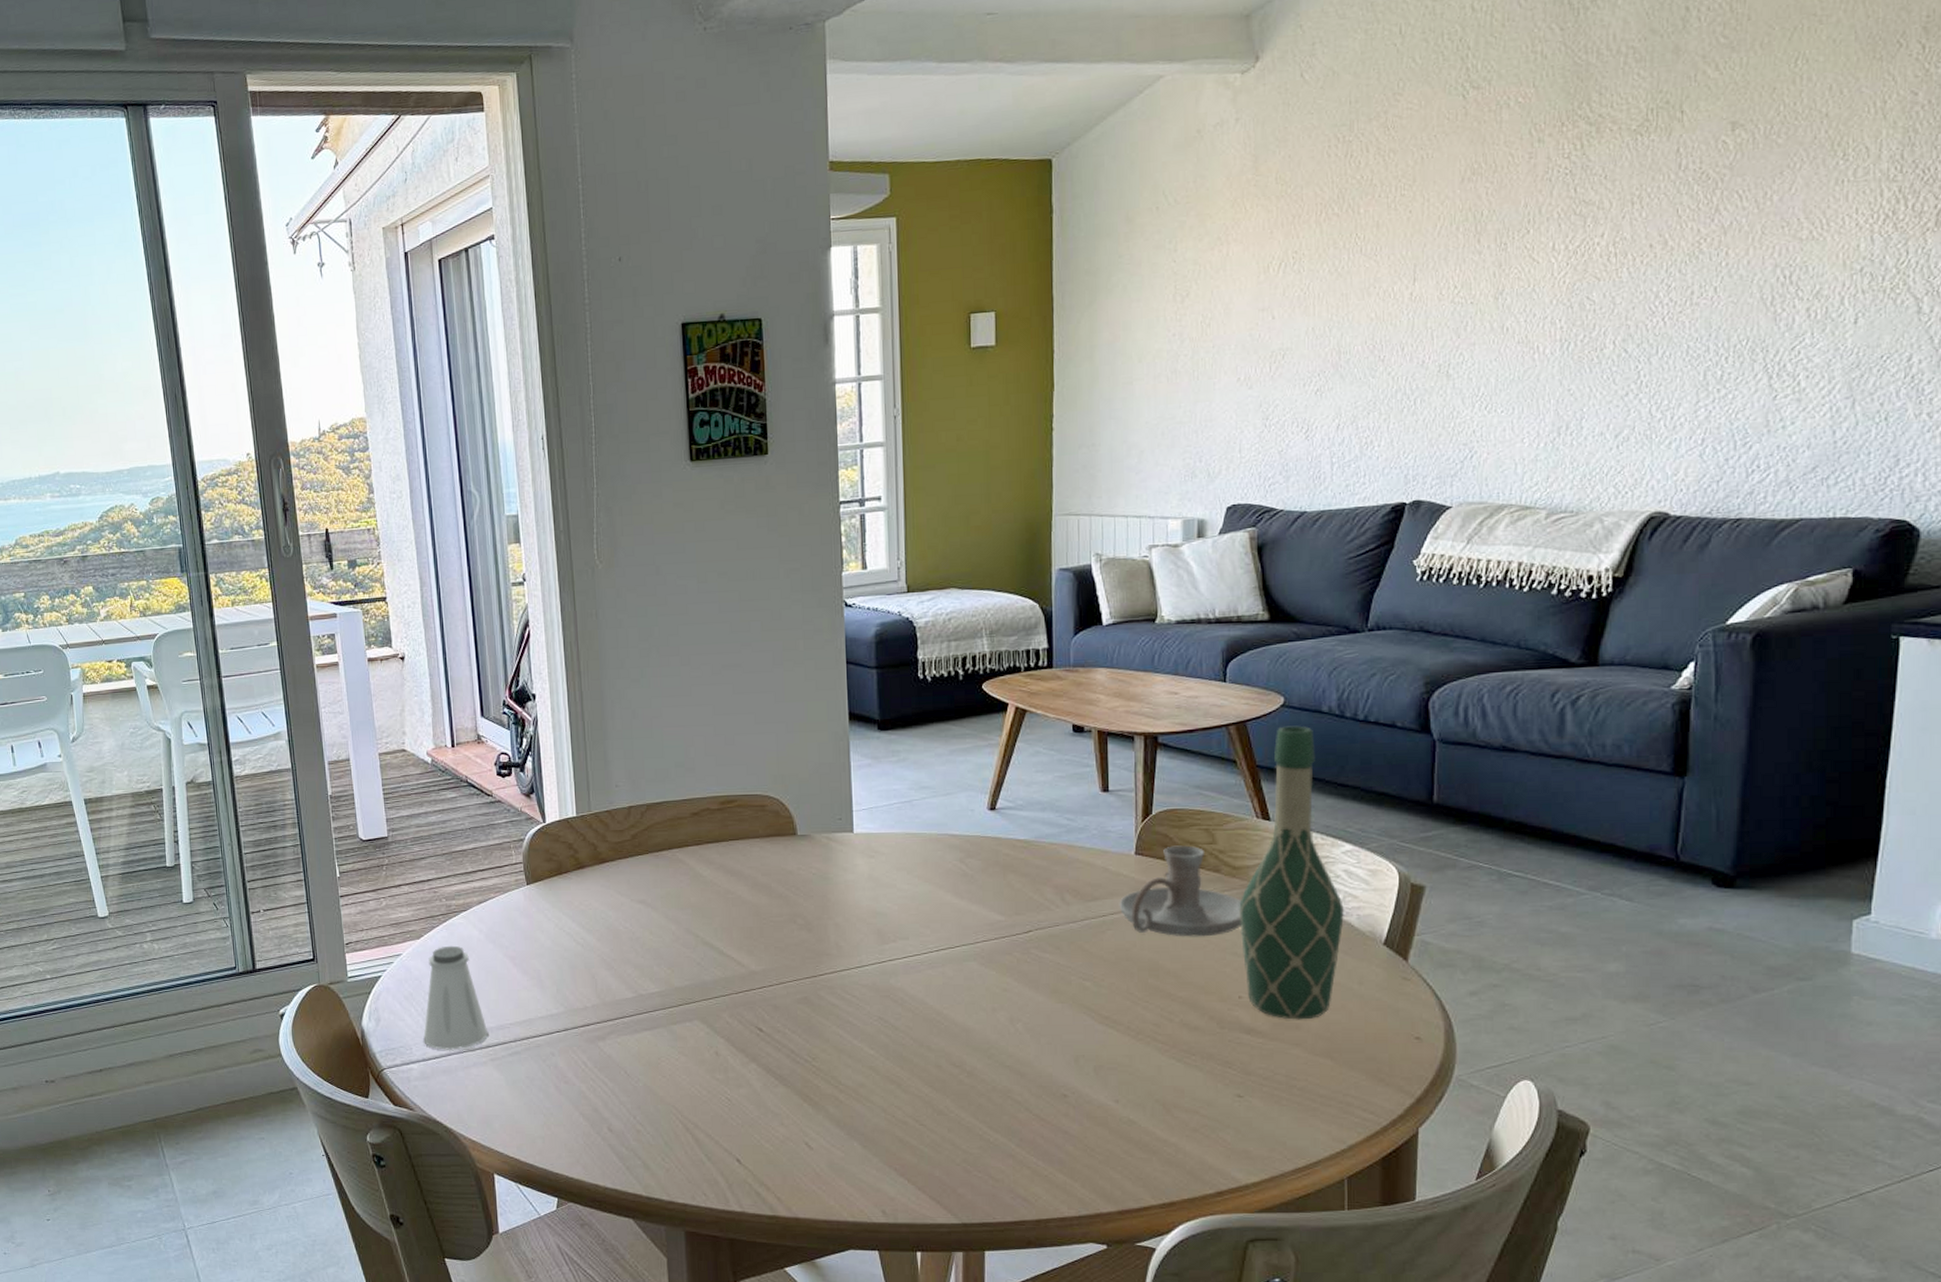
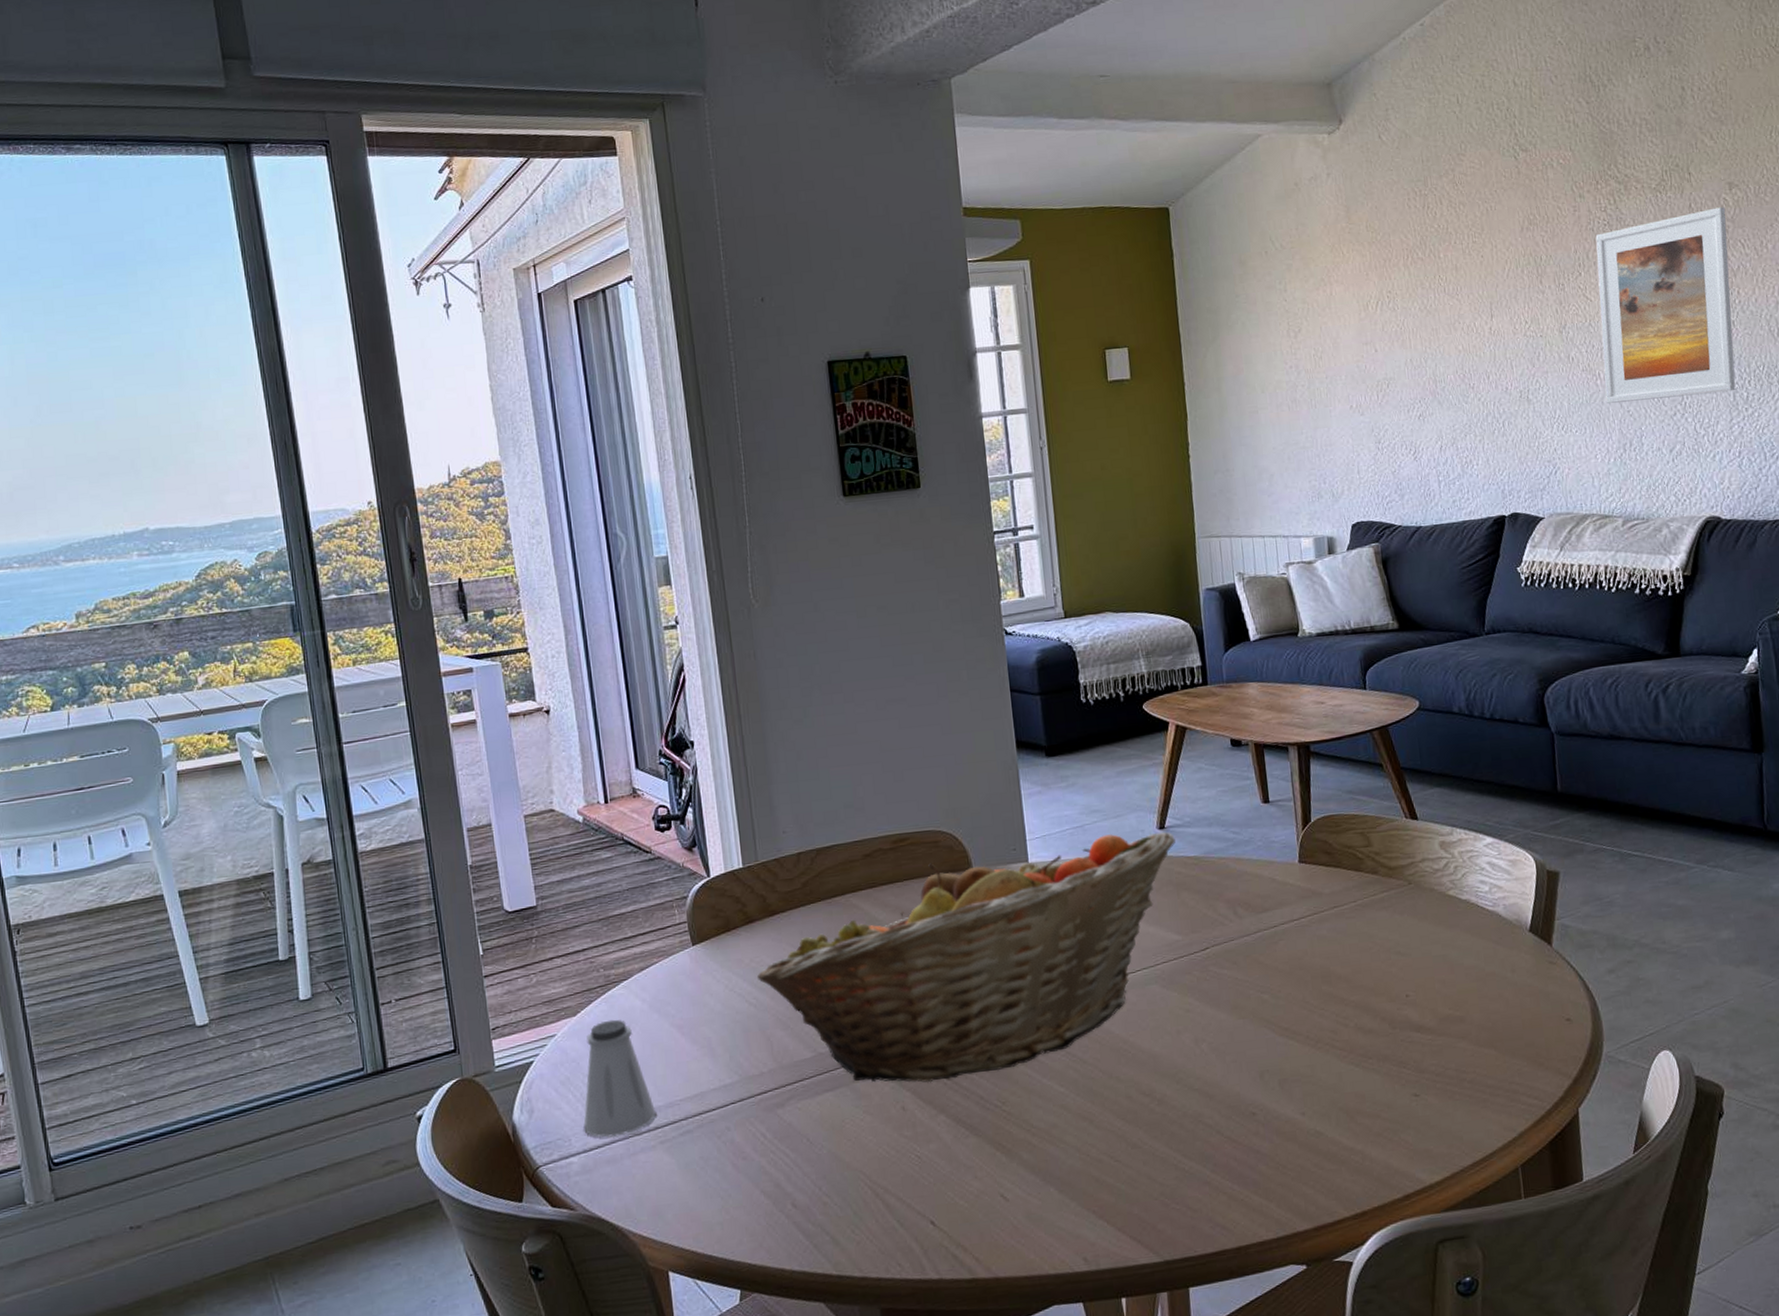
fruit basket: none [585,811,1006,1033] -> present [756,832,1176,1083]
candle holder: present [1119,845,1242,937] -> none [1288,850,1402,941]
wine bottle: present [1239,725,1344,1020] -> none [1398,727,1493,1014]
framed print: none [1543,151,1723,381] -> present [1595,207,1736,403]

